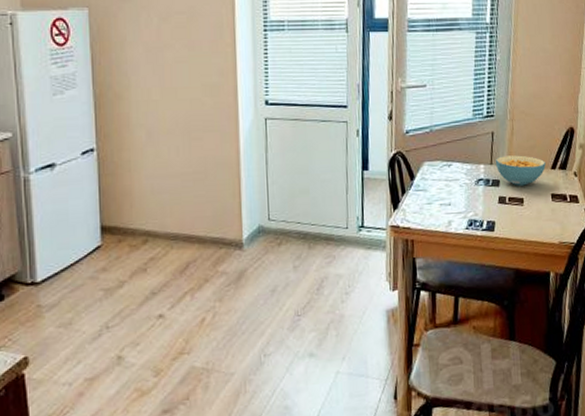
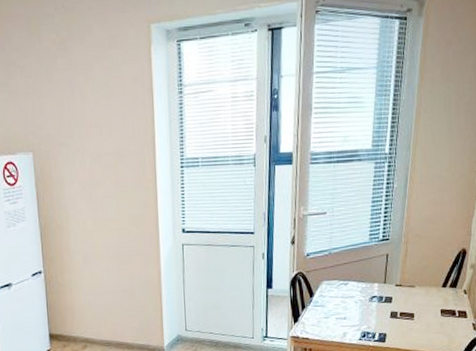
cereal bowl: present [495,155,547,186] -> none [388,275,438,303]

